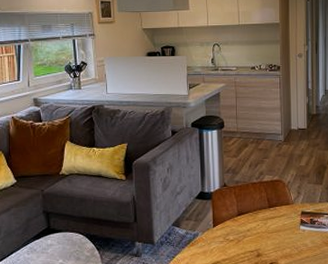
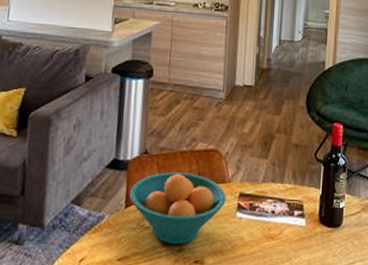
fruit bowl: none [215,199,291,252] -> present [129,172,226,245]

